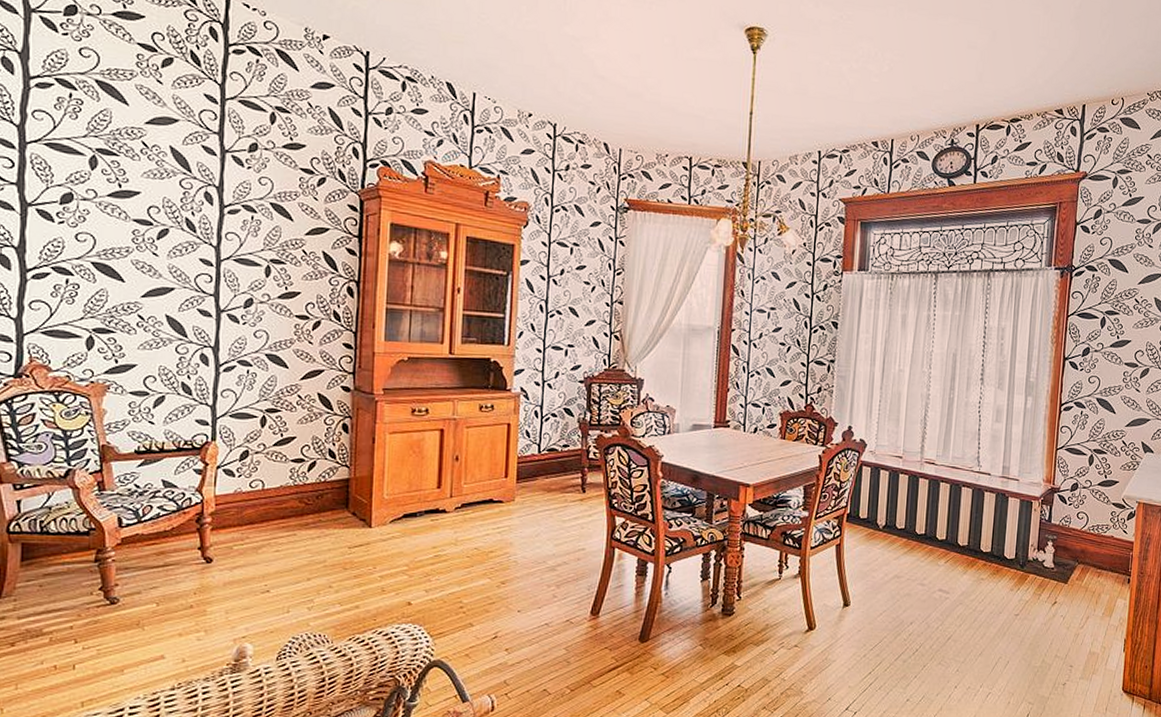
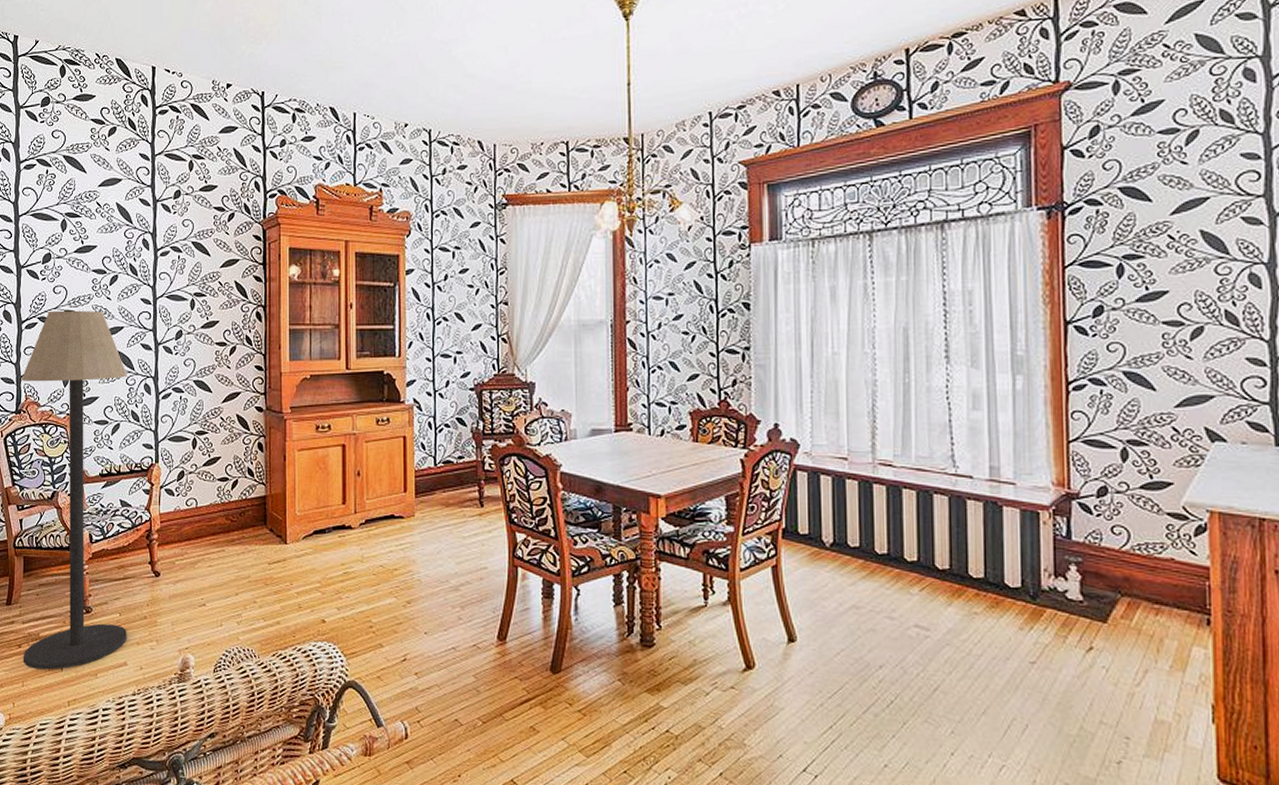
floor lamp: none [17,260,179,669] -> present [21,310,128,670]

